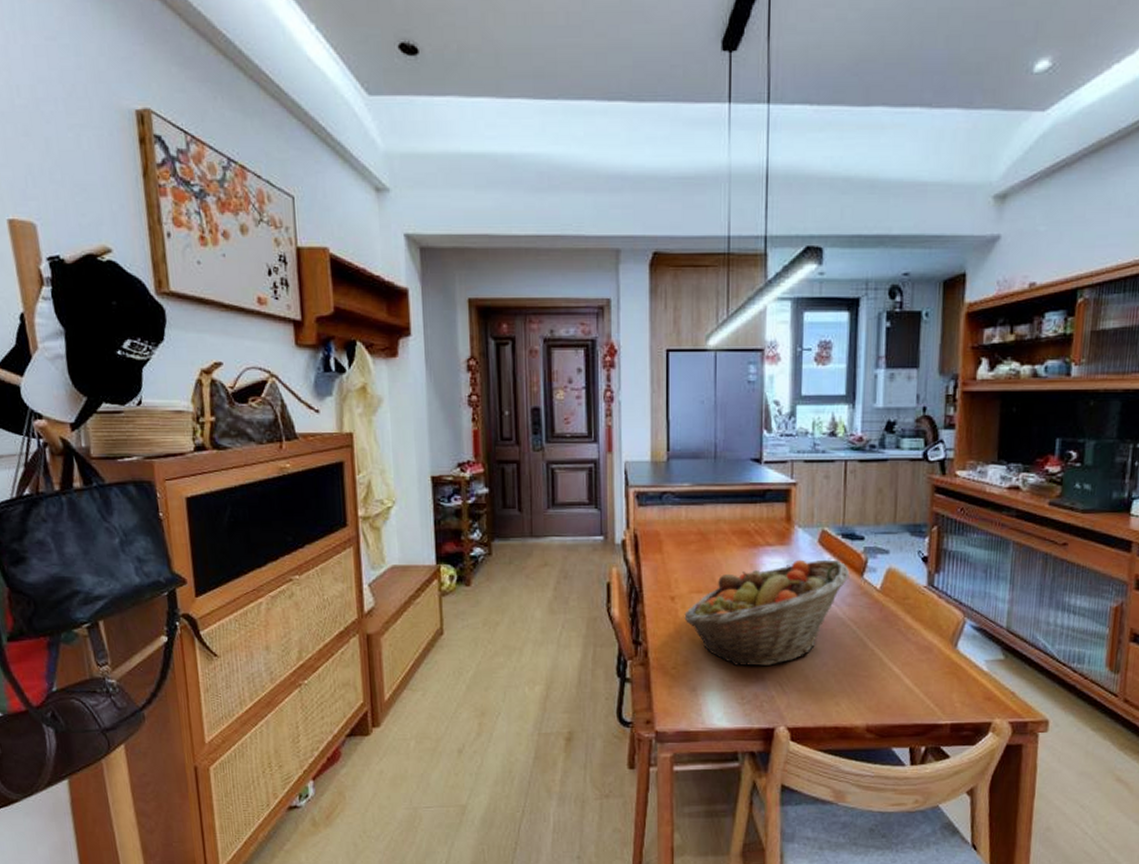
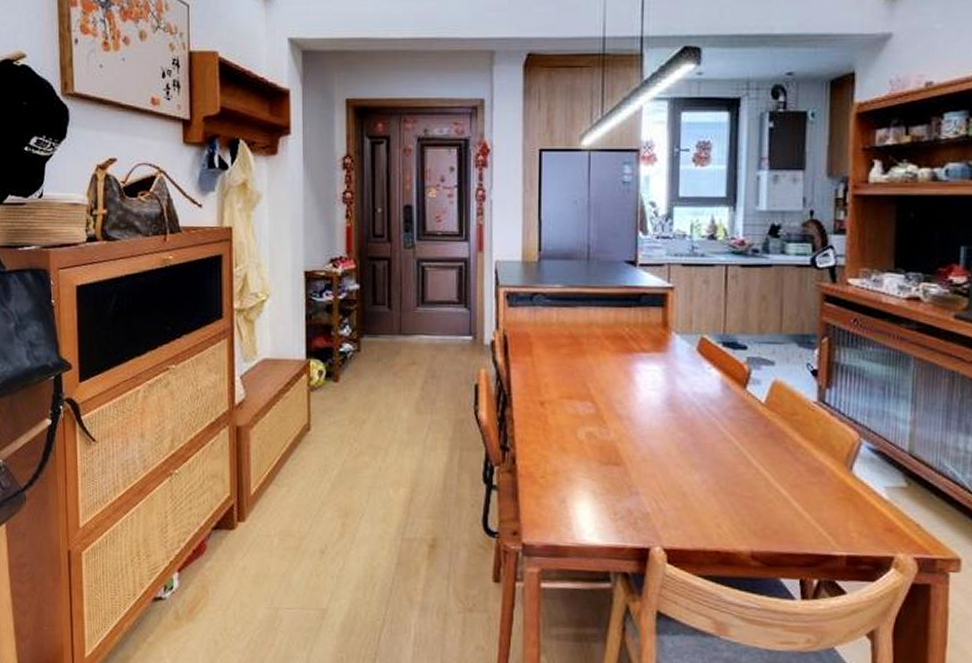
fruit basket: present [684,559,849,666] -> none [554,367,730,480]

